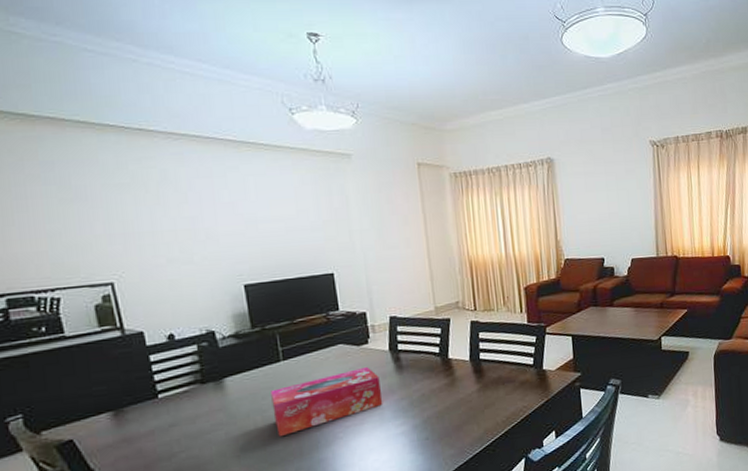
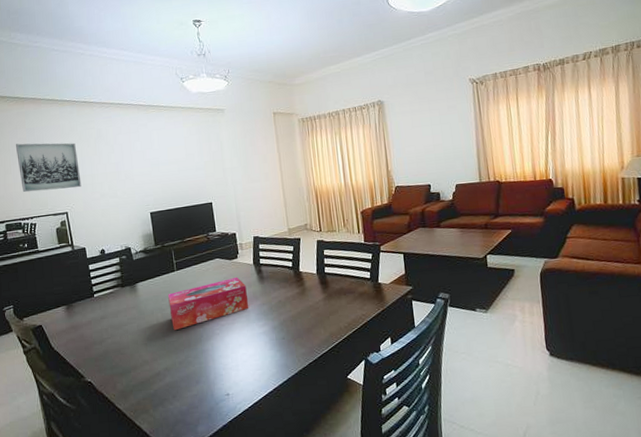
wall art: none [20,182,136,254] -> present [15,143,82,193]

